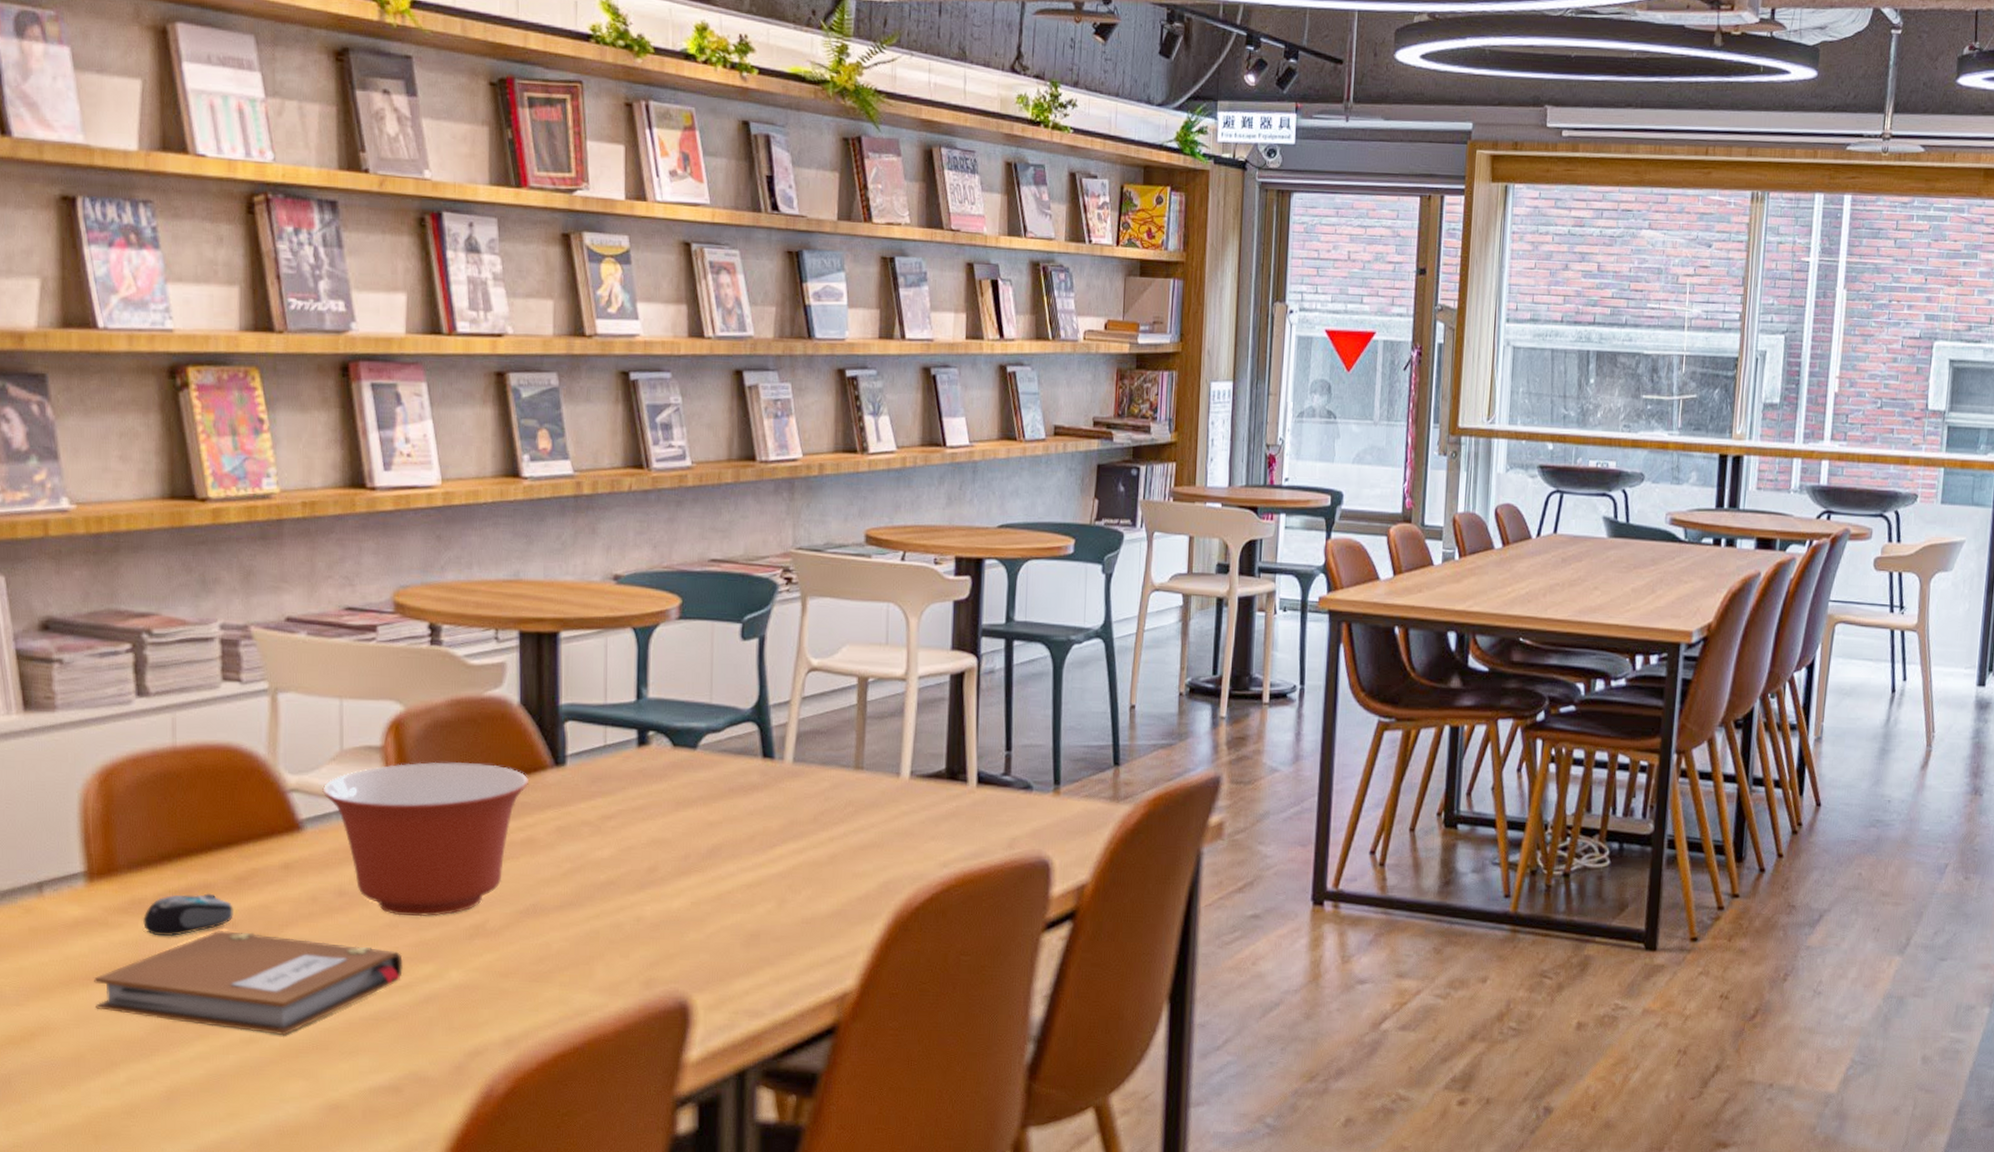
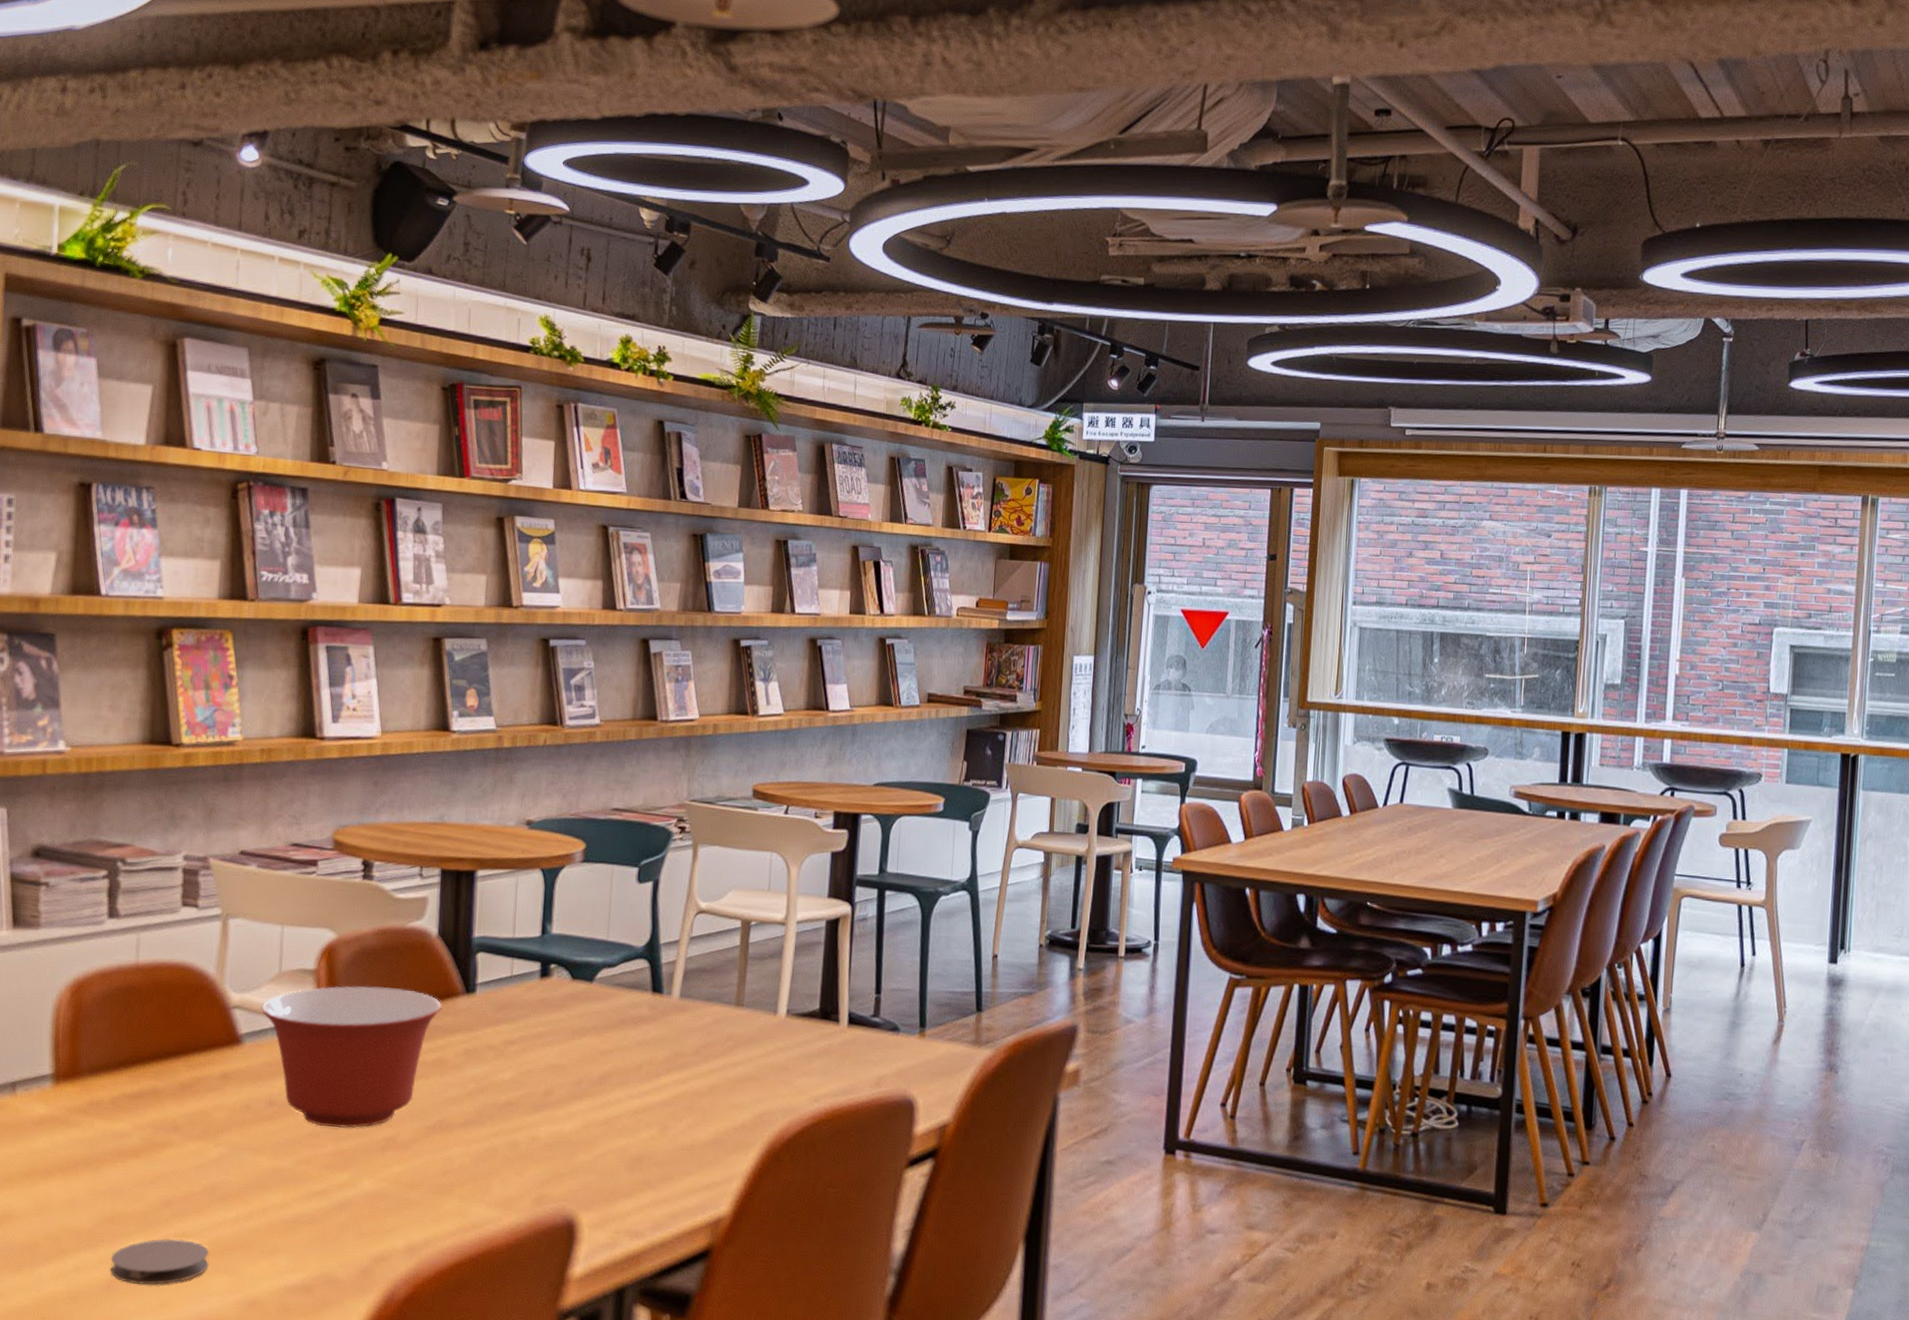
notebook: present [94,930,403,1035] -> none [52,1132,321,1233]
computer mouse: present [142,893,233,937] -> none [98,1098,177,1137]
coaster: none [169,1043,282,1095] -> present [111,1238,209,1285]

